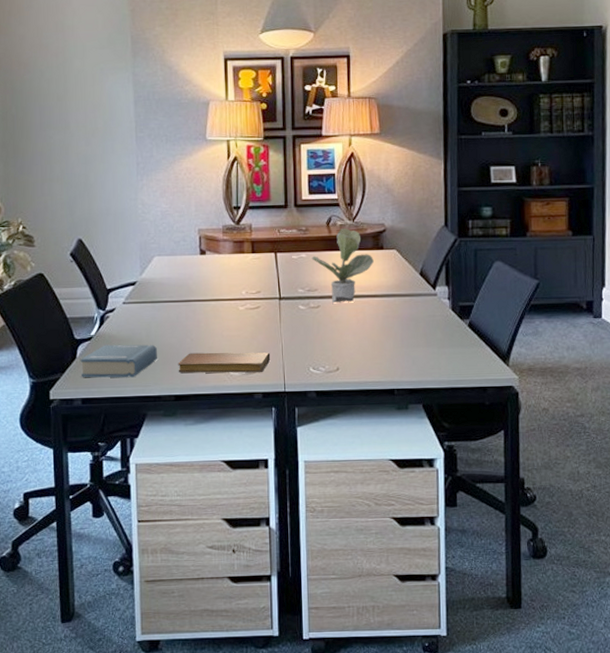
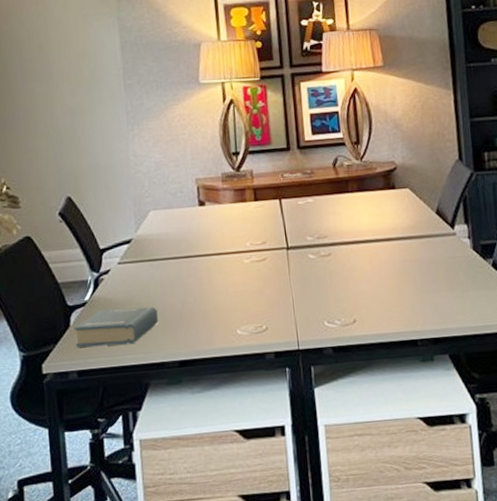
notebook: present [178,352,271,373] -> none [181,308,281,336]
potted plant: present [311,227,374,304] -> none [319,168,386,250]

